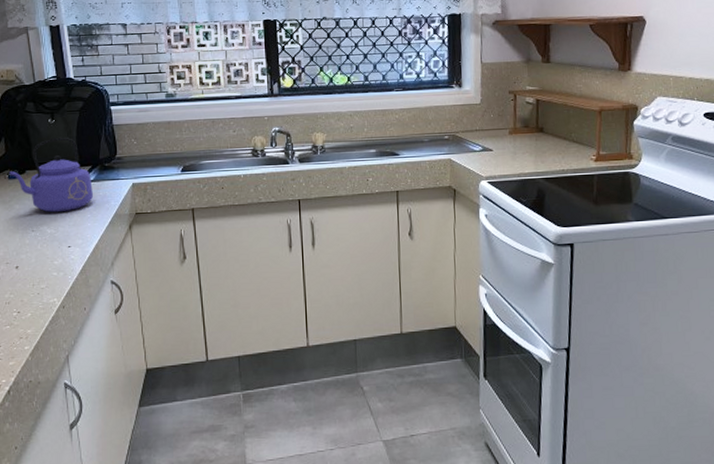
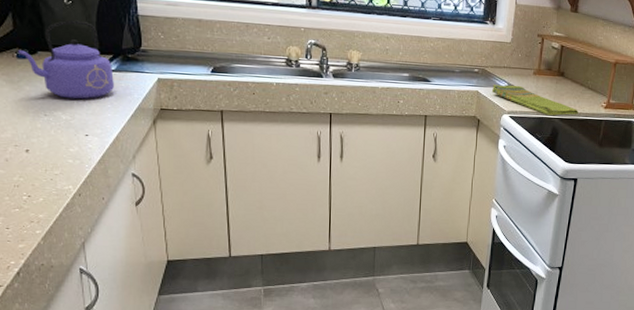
dish towel: none [465,147,565,176] -> present [491,85,578,116]

